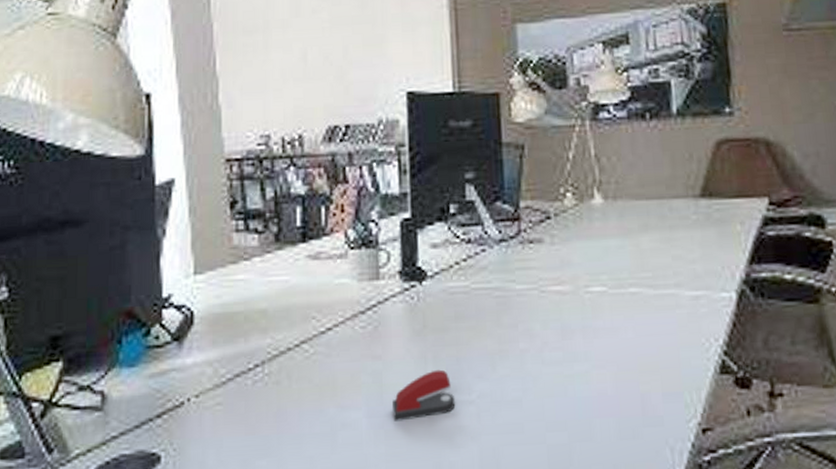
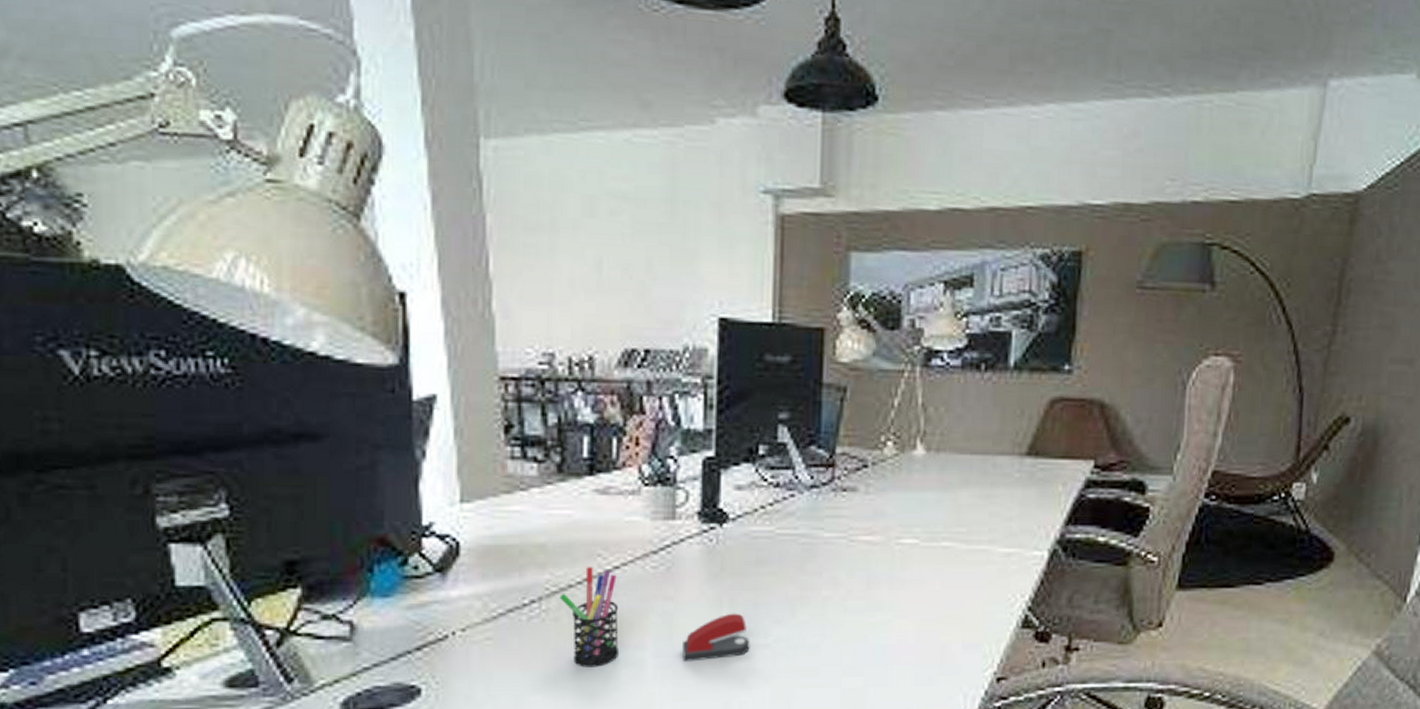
pen holder: none [280,330,335,430] -> present [559,567,620,668]

